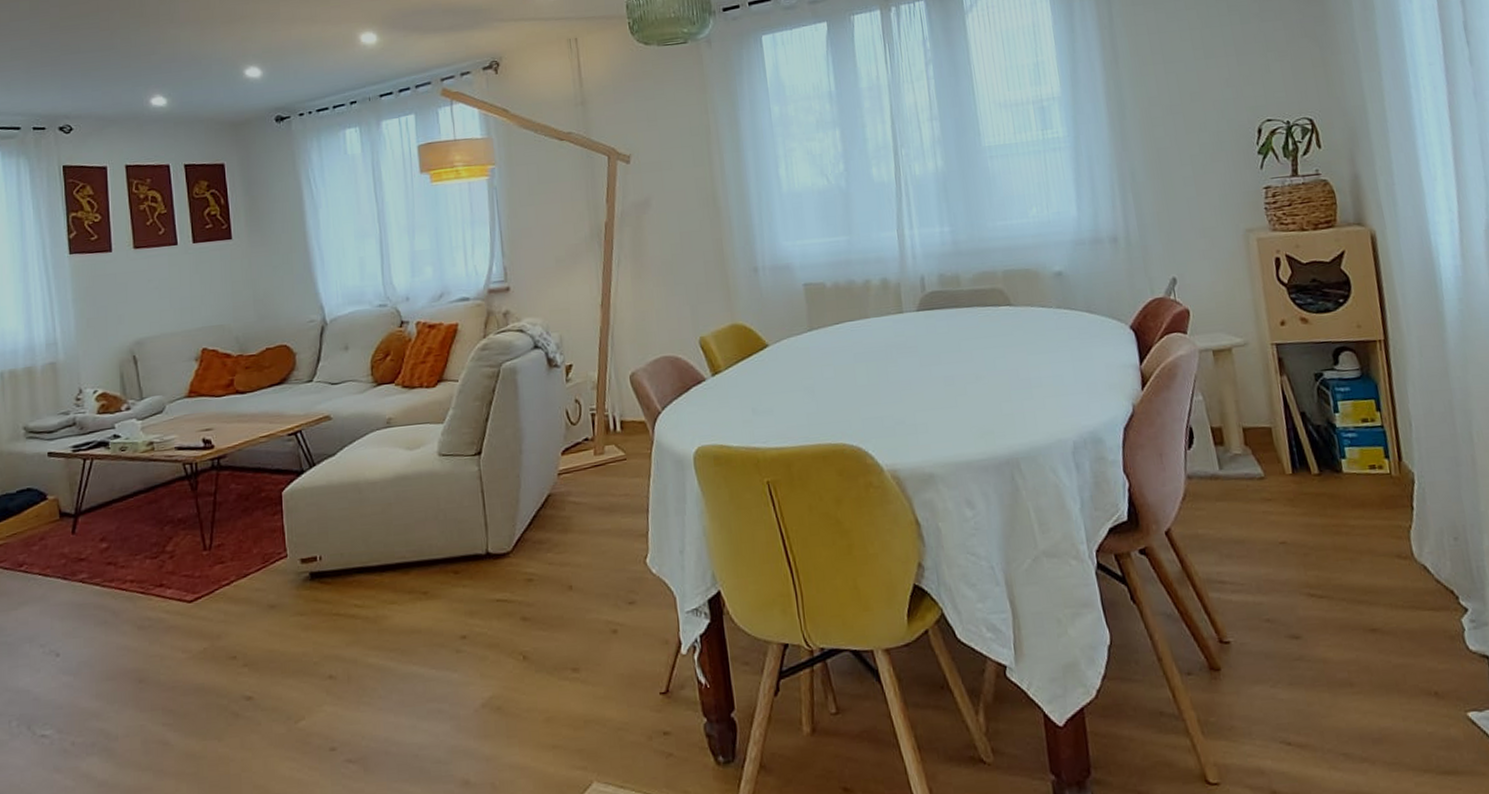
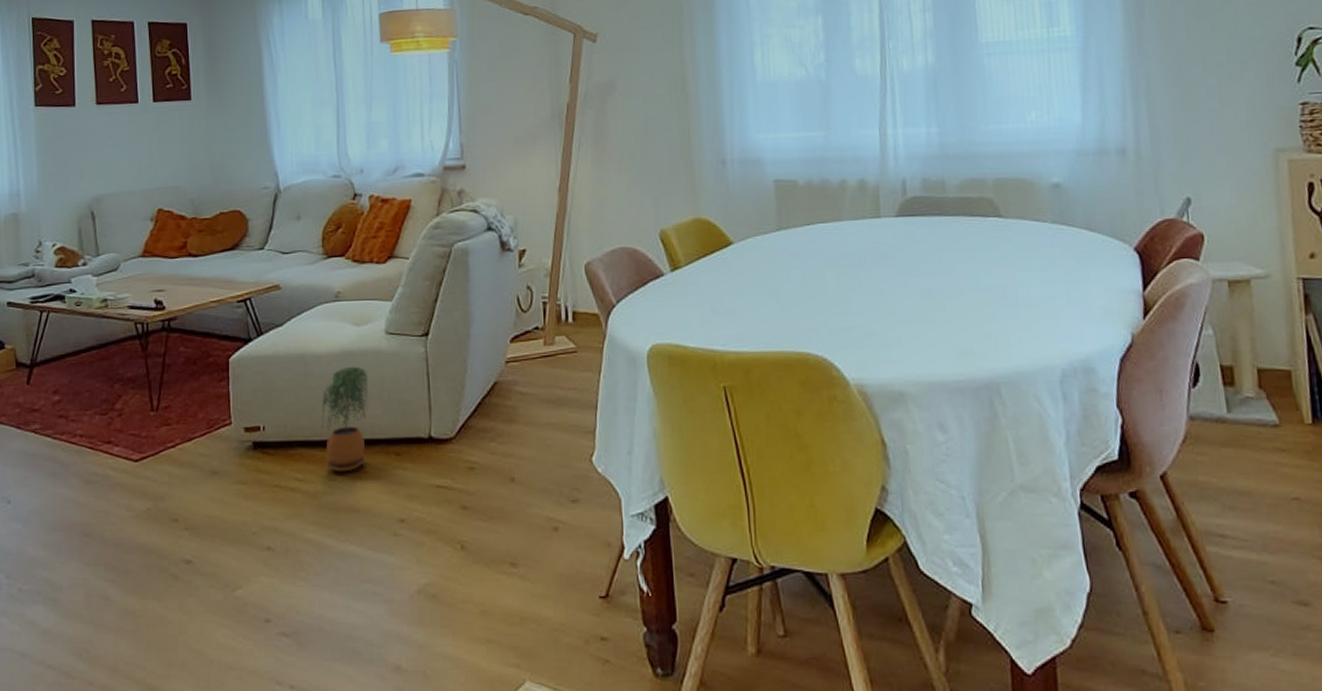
potted plant: none [378,489,425,595] -> present [321,366,368,472]

